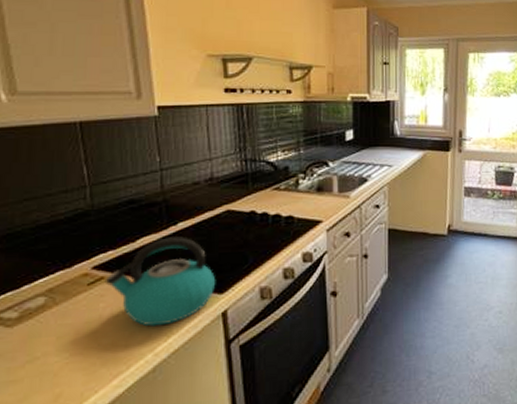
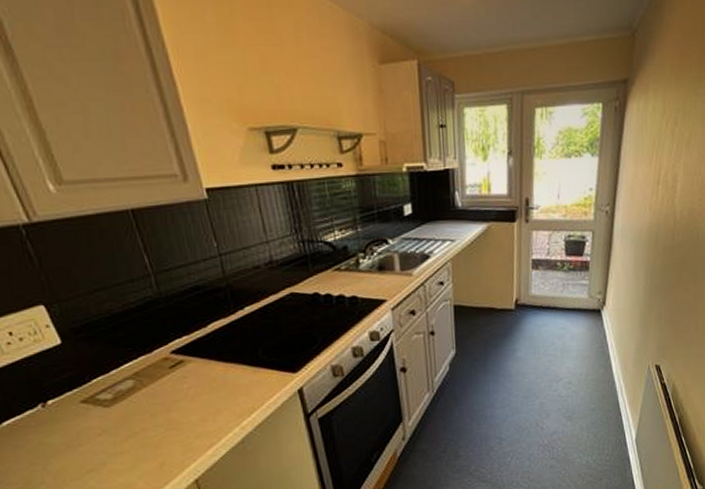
kettle: present [104,236,216,327] -> none [184,320,289,404]

